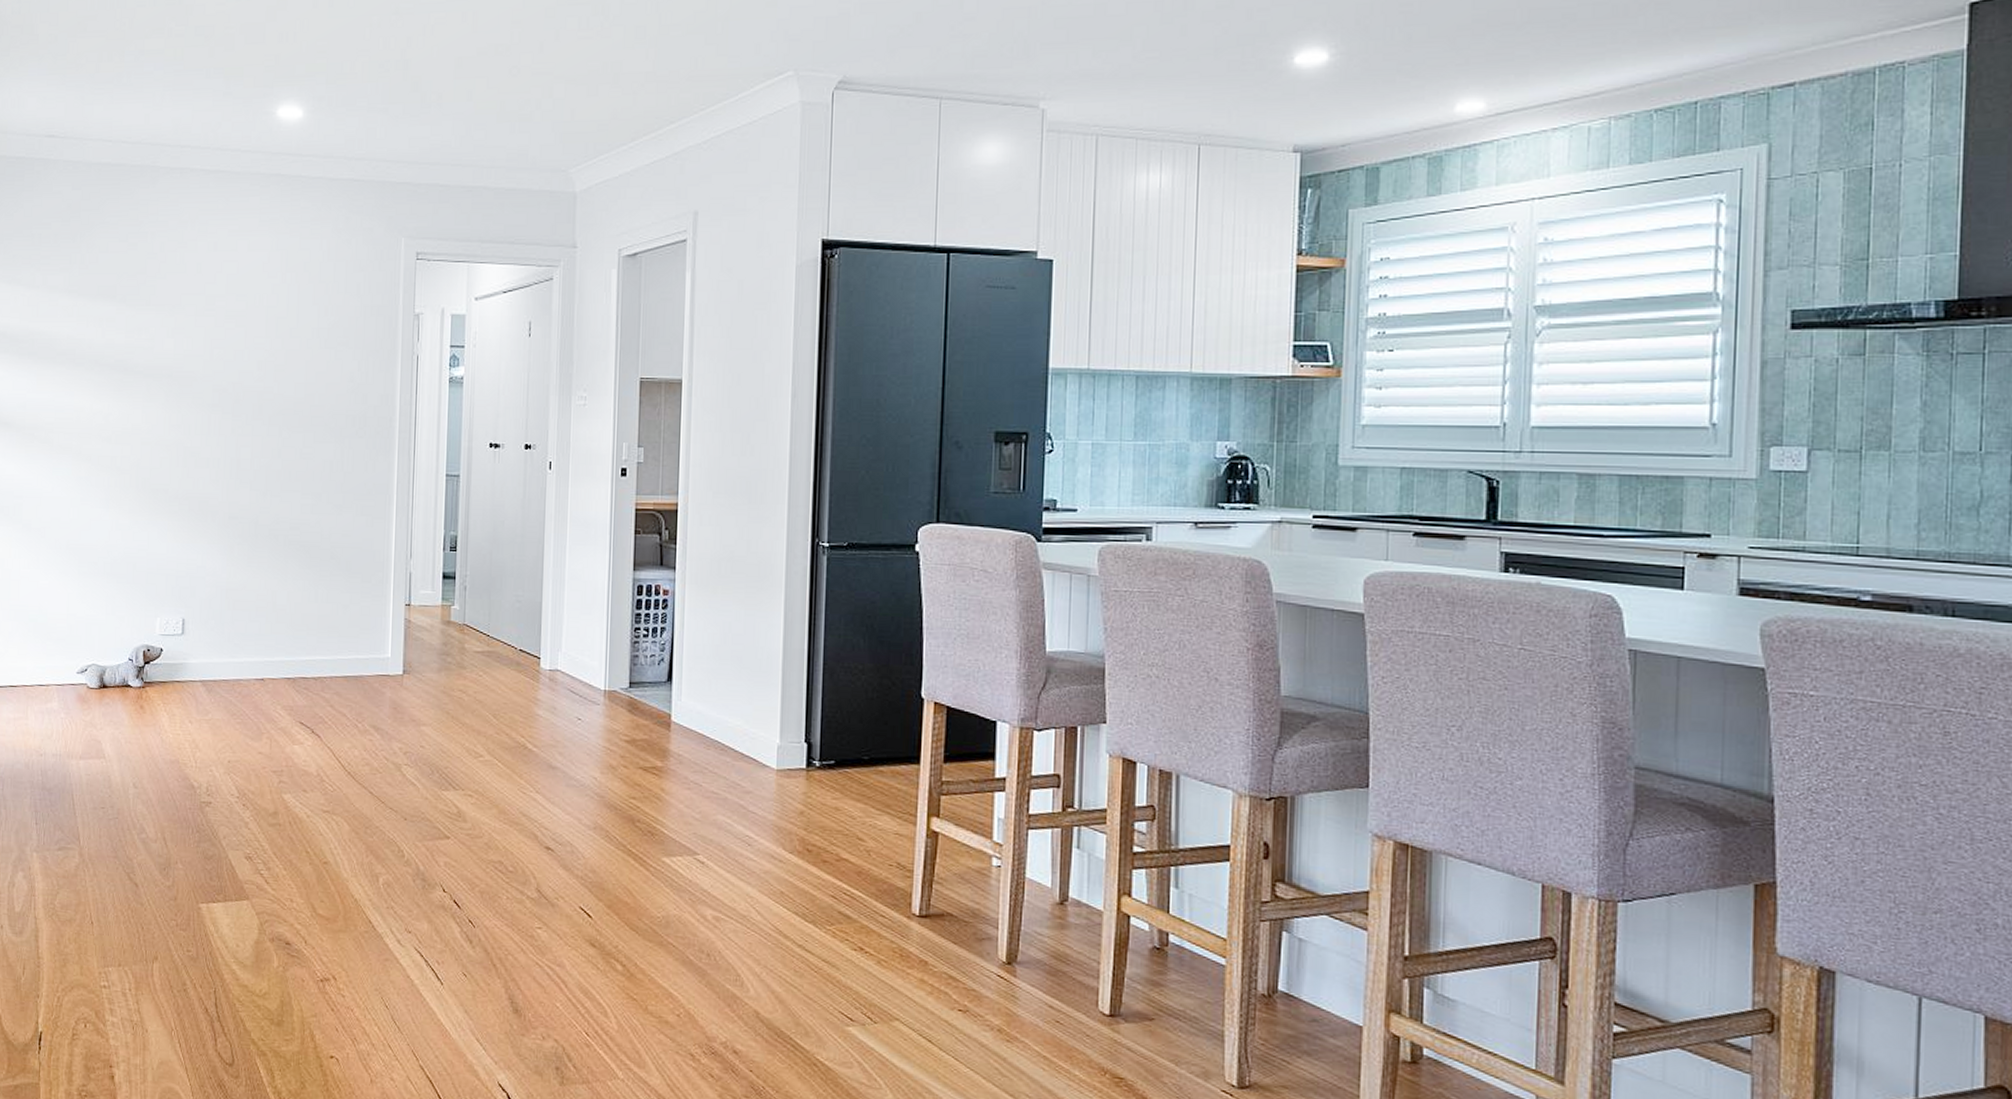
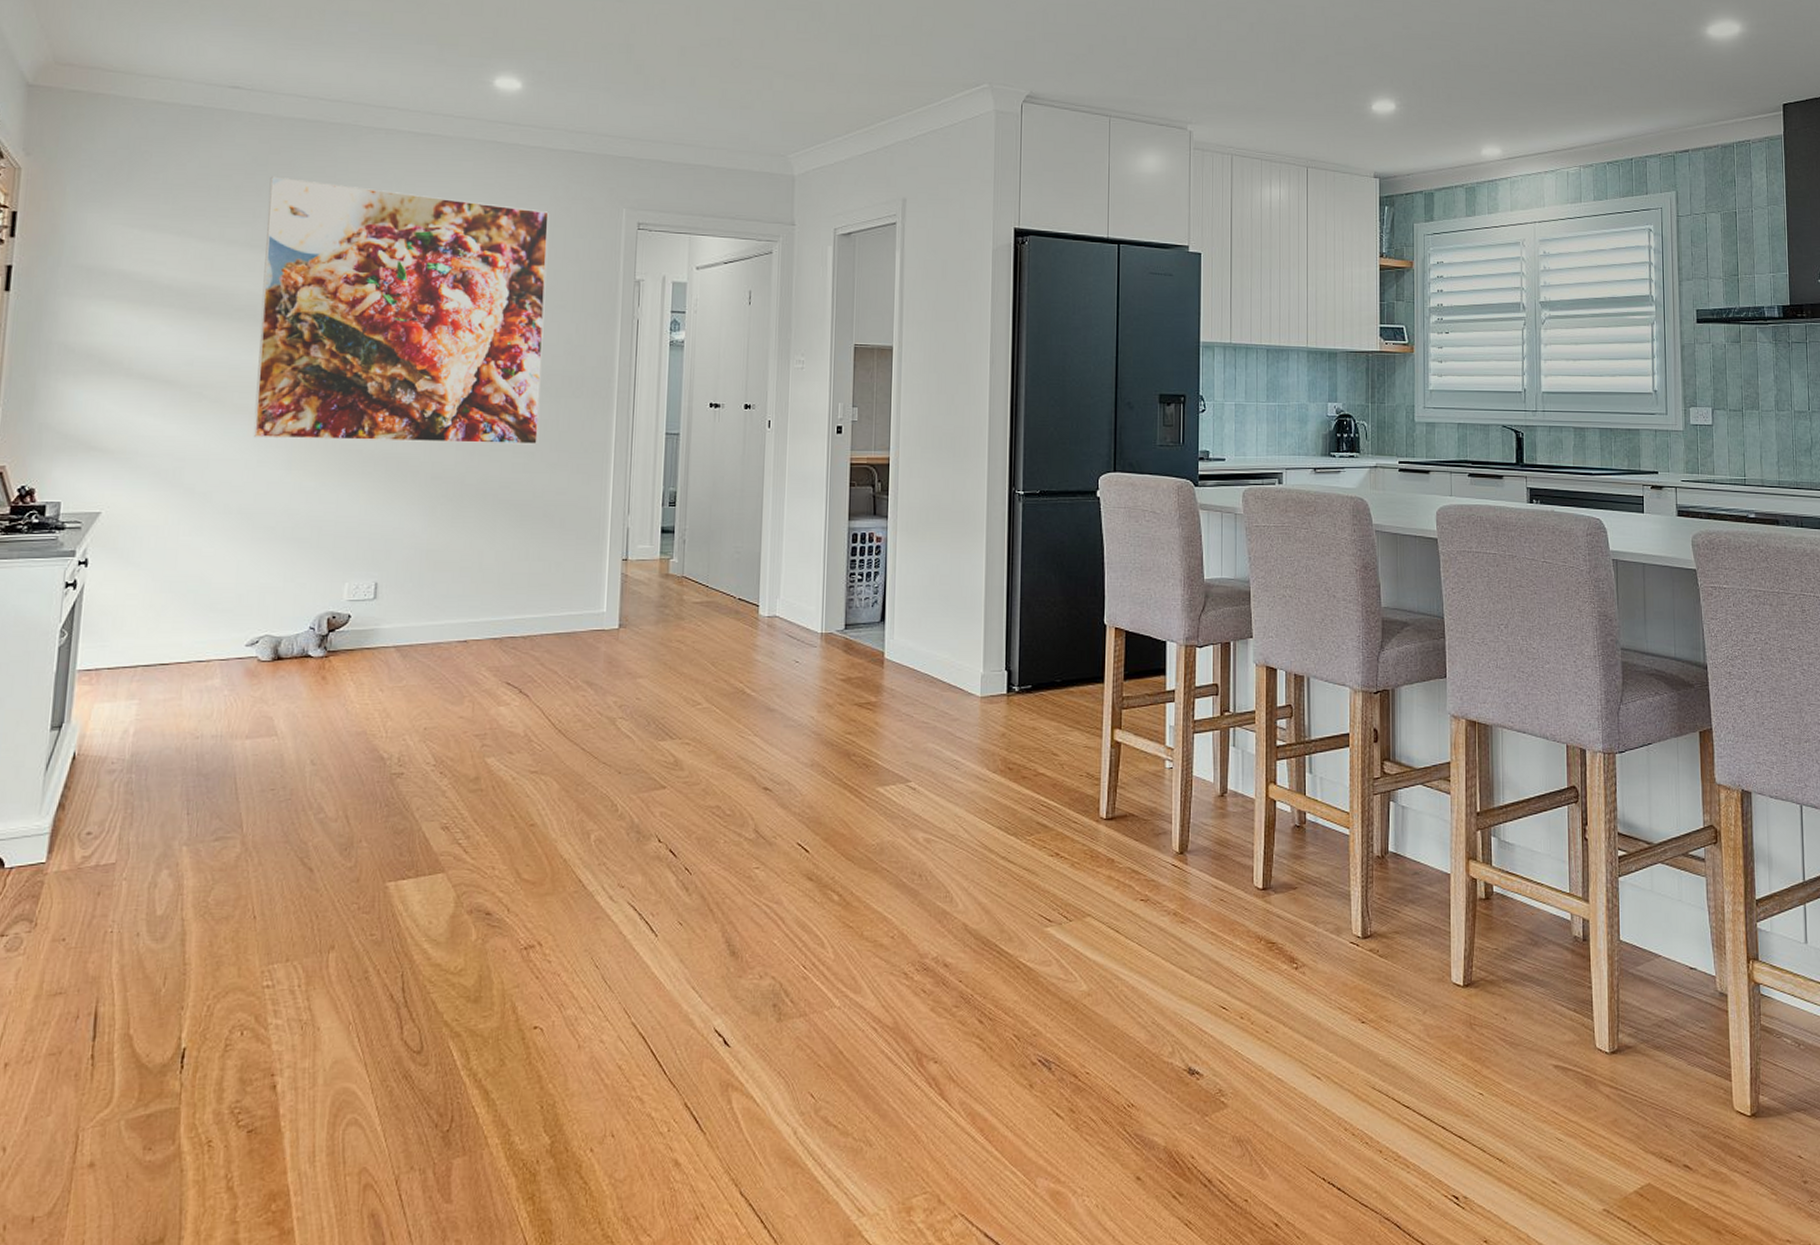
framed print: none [76,222,331,486] -> present [253,176,549,445]

